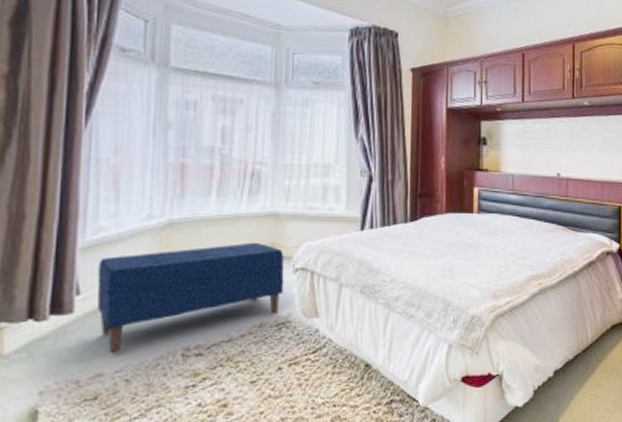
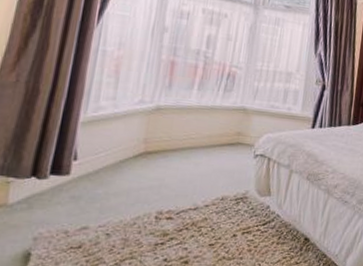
bench: present [96,242,285,353] -> none [90,130,247,211]

